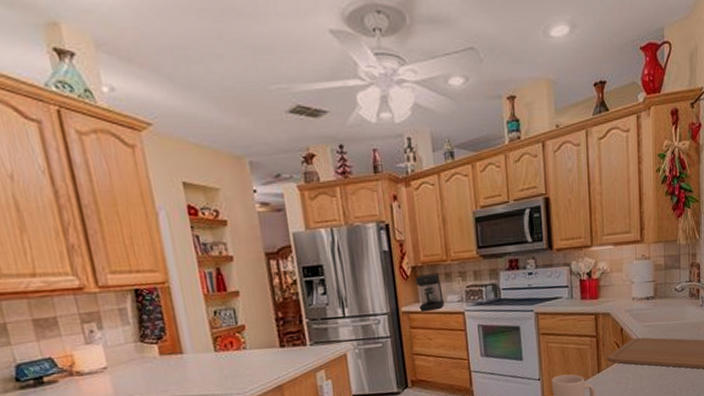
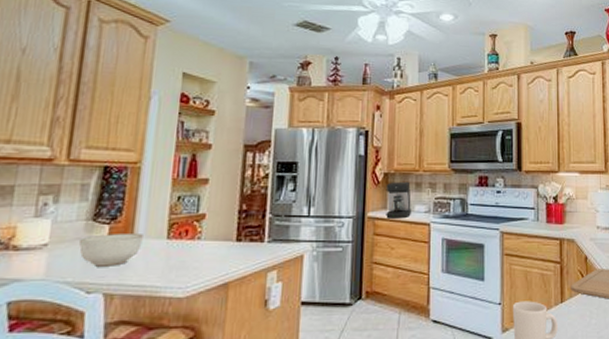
bowl: none [134,349,193,383] -> present [78,232,143,267]

